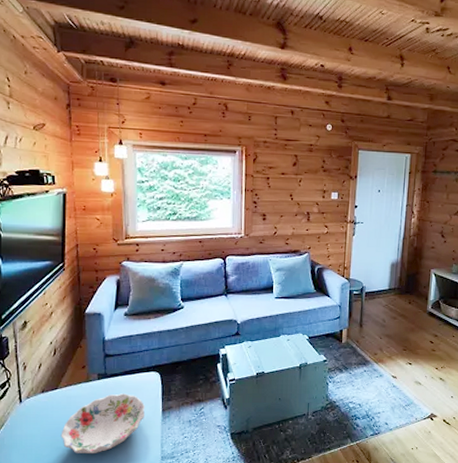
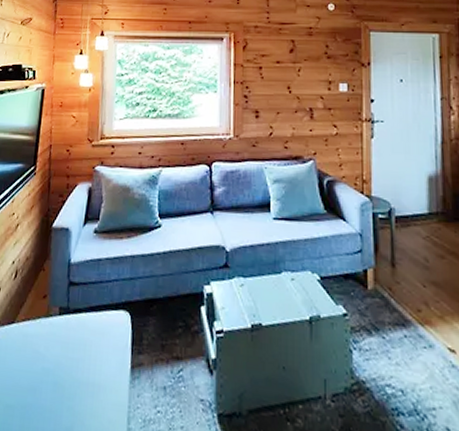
decorative bowl: present [61,393,145,453] -> none [11,337,110,421]

